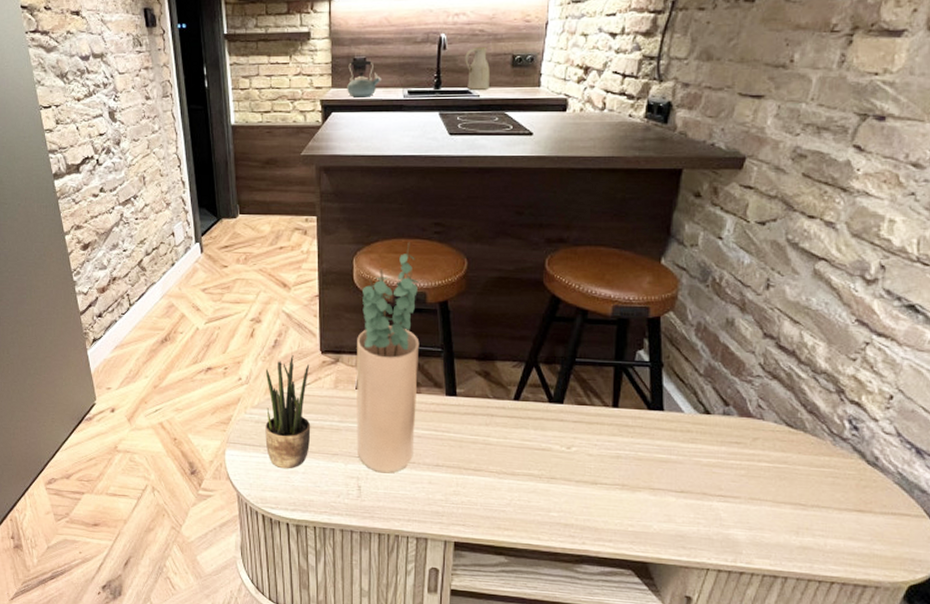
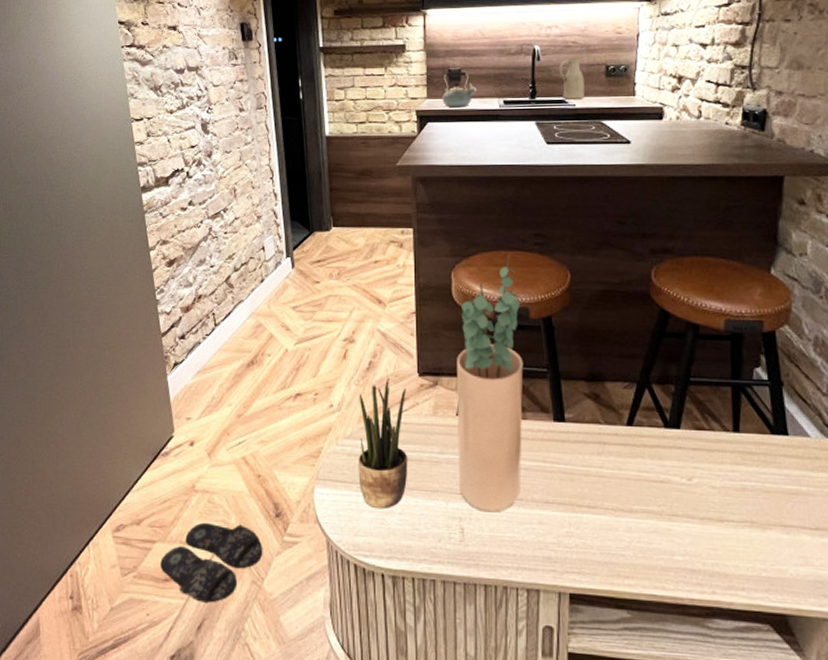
slippers: none [89,477,179,544] -> present [160,522,262,603]

